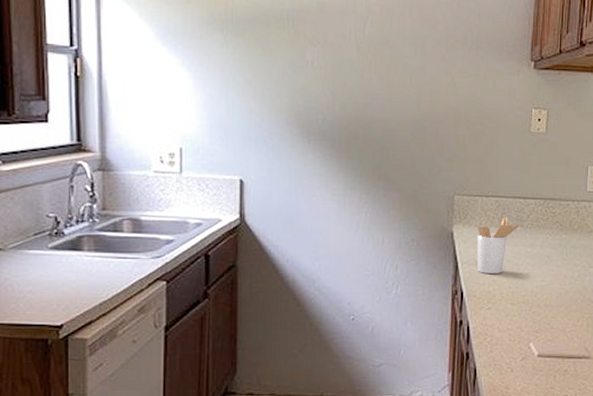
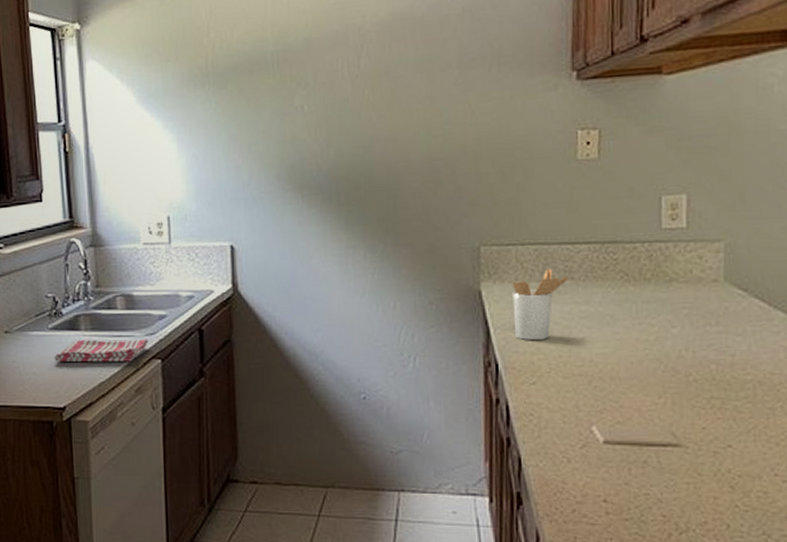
dish towel: none [52,260,154,282] -> present [54,339,148,362]

